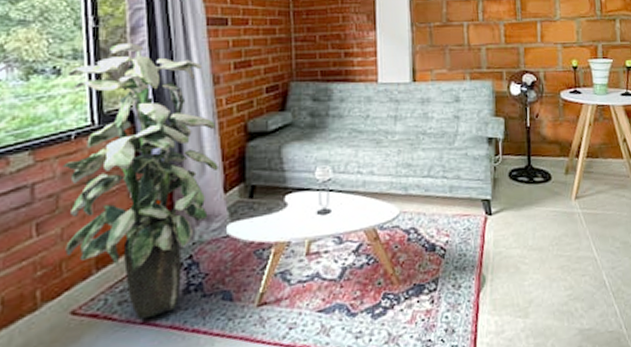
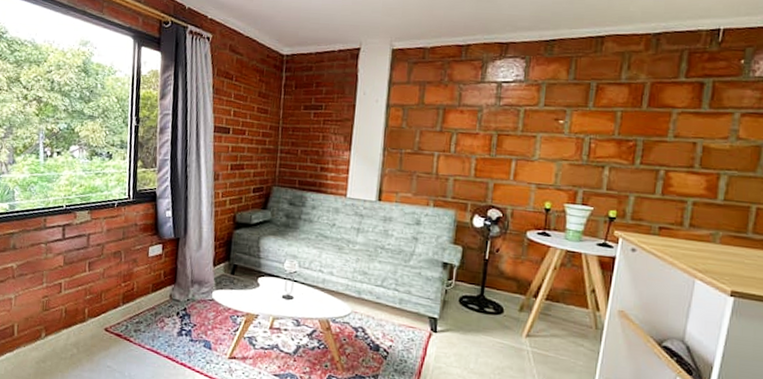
indoor plant: present [61,44,219,320] -> none [104,140,213,347]

